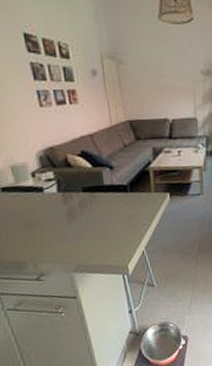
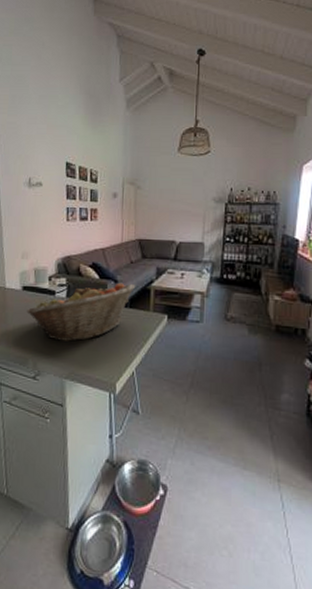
fruit basket: none [12,168,134,238] -> present [27,282,136,342]

